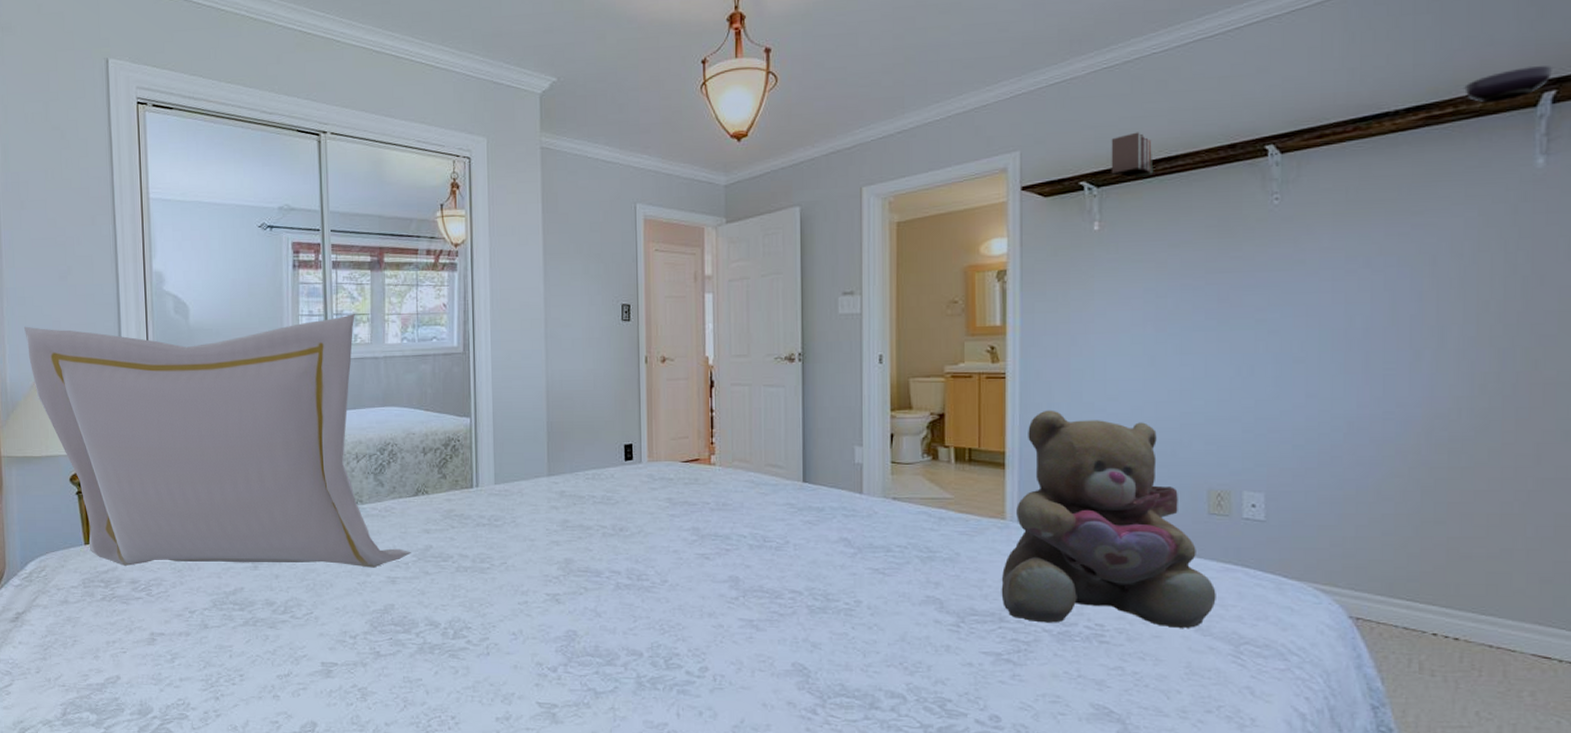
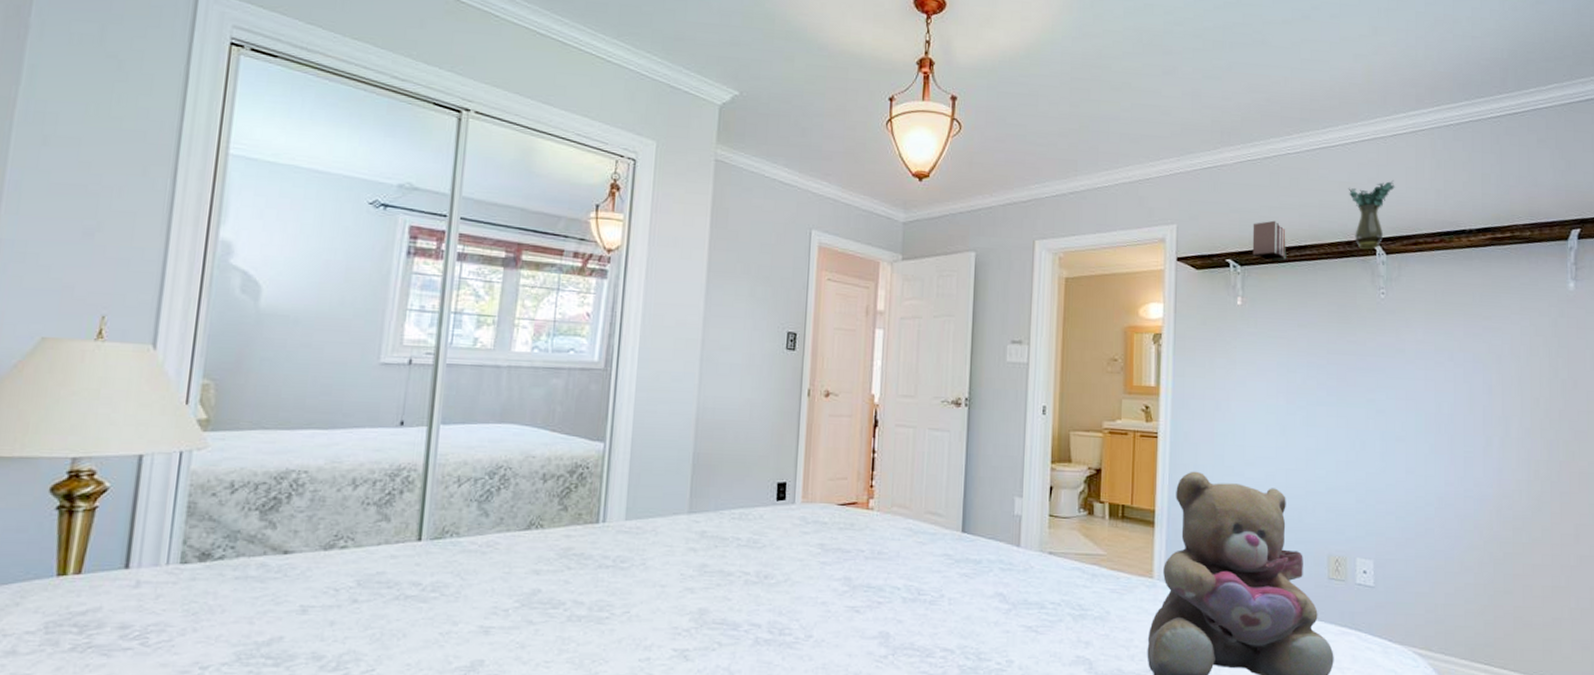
cushion: present [24,314,411,568] -> none [17,289,514,615]
vase: none [1231,65,1293,152] -> present [1348,180,1395,250]
bowl: present [1464,66,1554,103] -> none [1518,207,1578,233]

